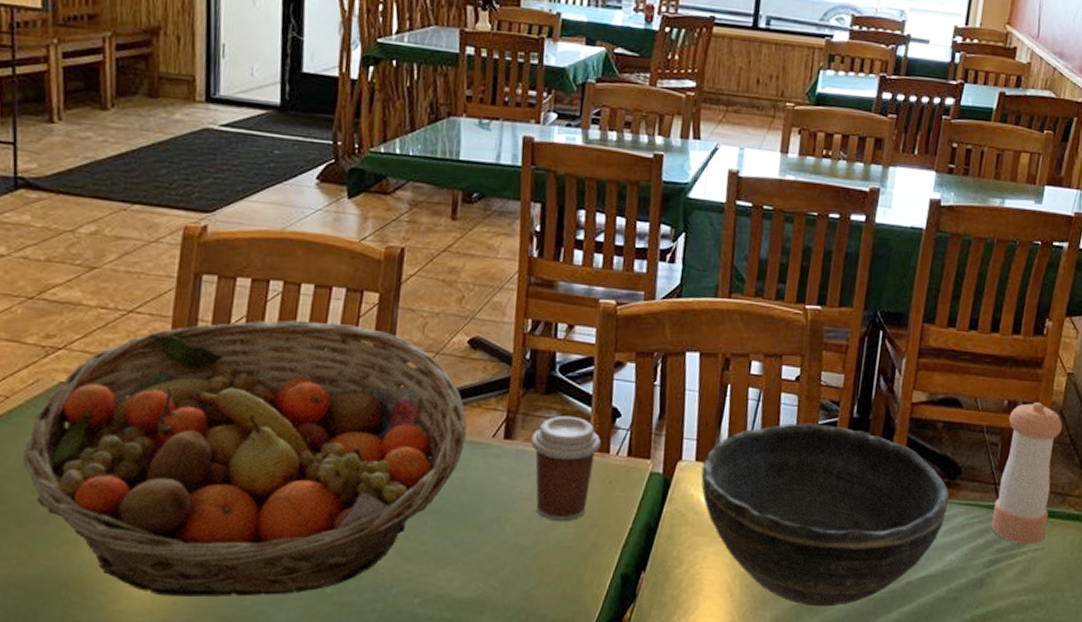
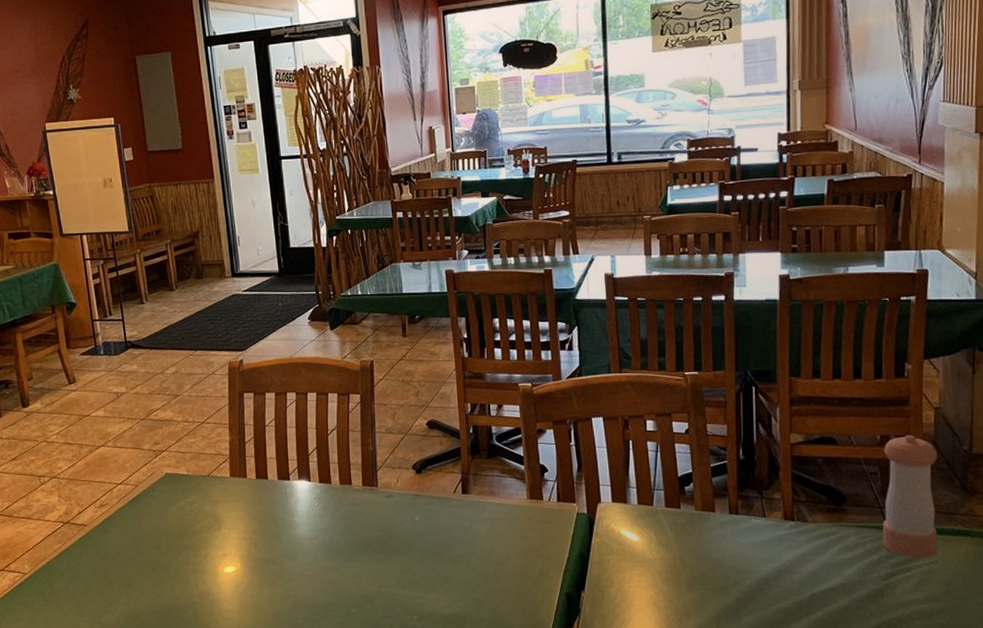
fruit basket: present [23,320,467,597] -> none [150,418,434,617]
coffee cup: present [531,415,601,522] -> none [482,473,535,555]
bowl: present [701,423,950,607] -> none [618,466,839,617]

